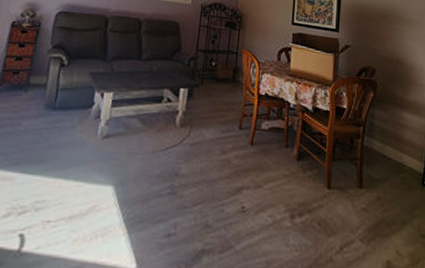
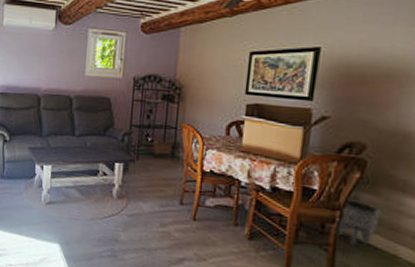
planter: none [361,116,389,158] -> present [335,199,381,246]

